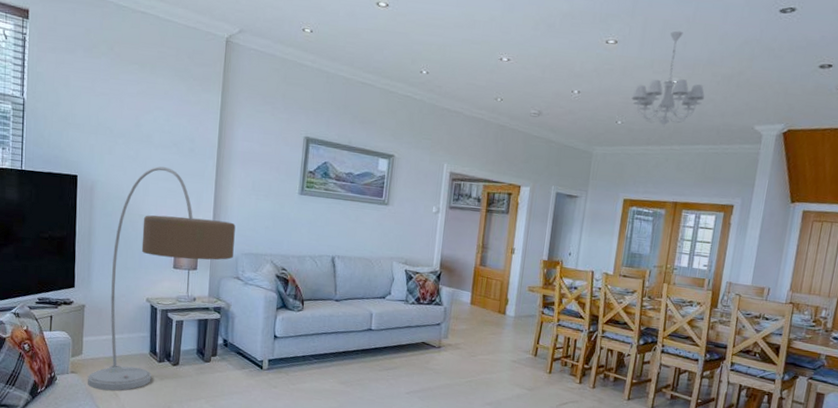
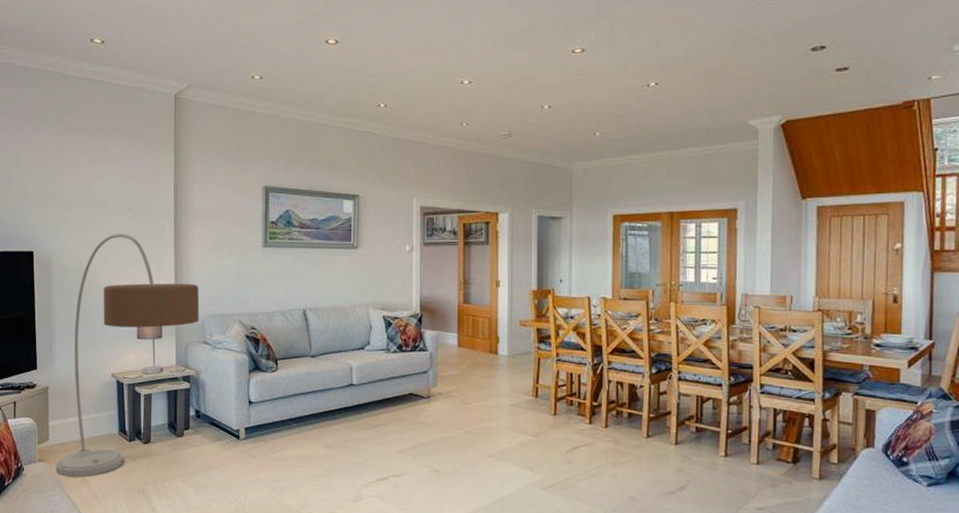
chandelier: present [631,30,705,127] -> none [607,30,688,133]

